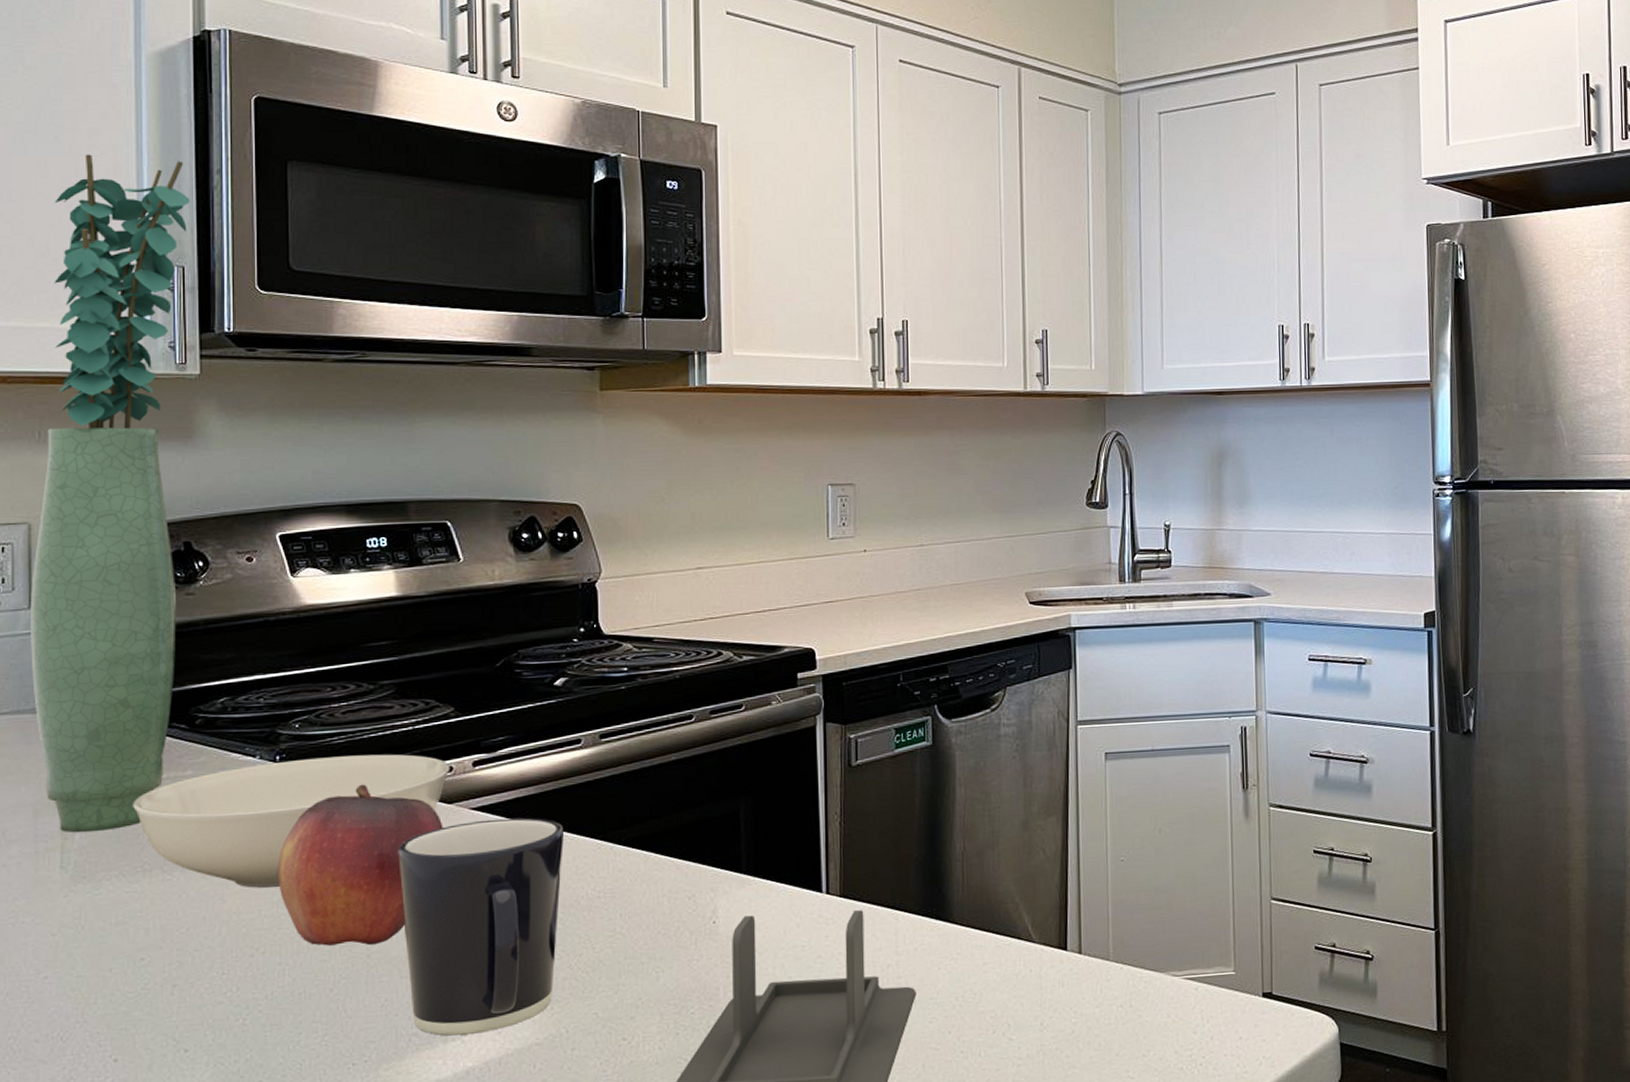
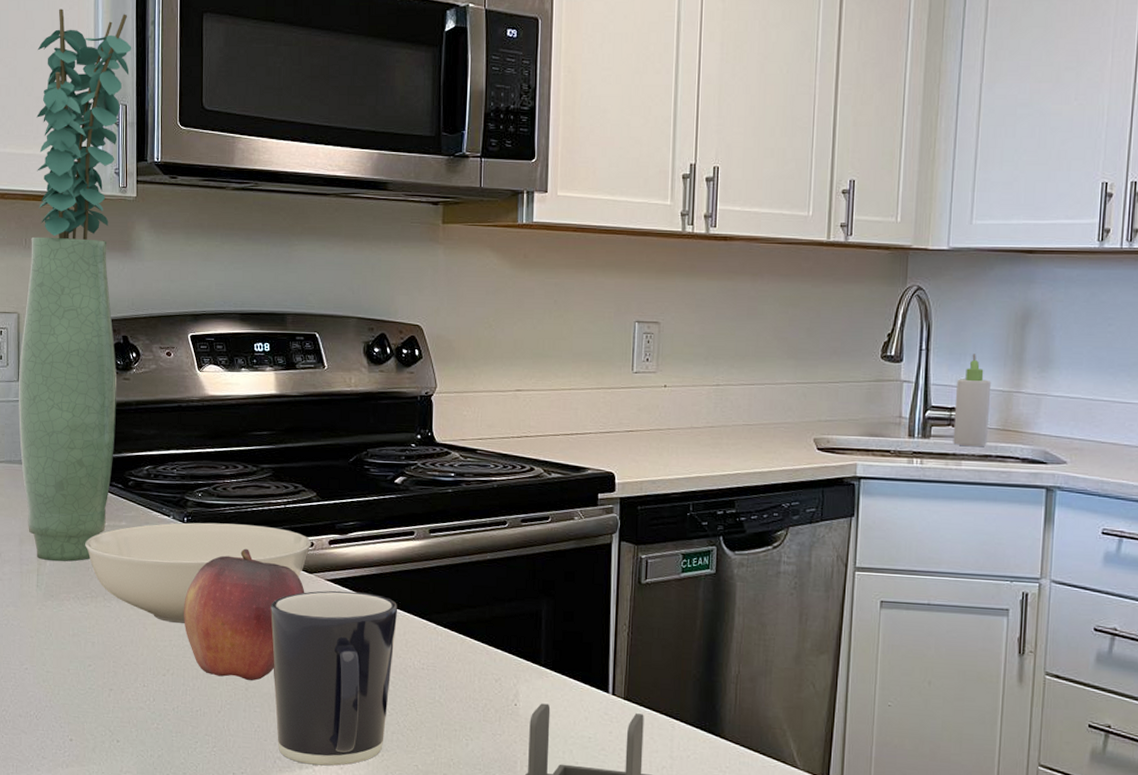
bottle: none [1161,495,1195,587] -> present [953,354,992,447]

